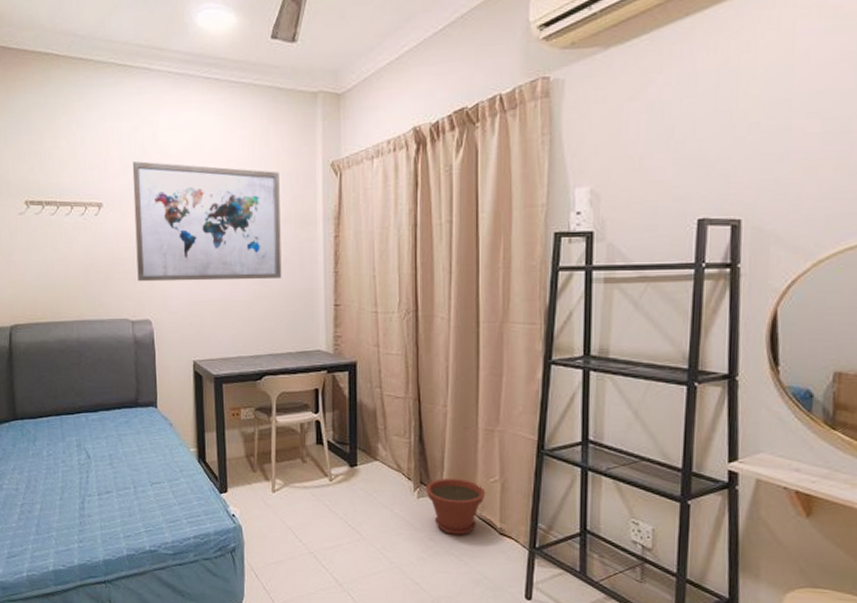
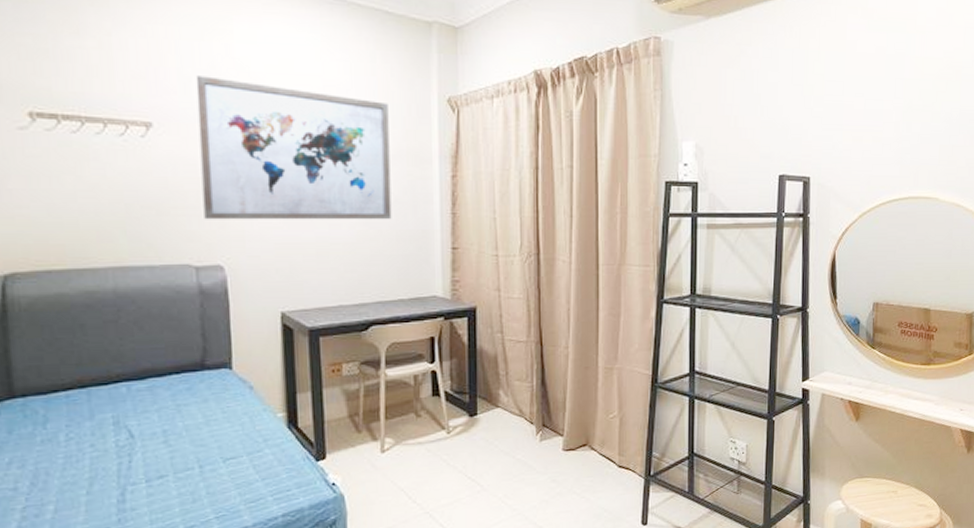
plant pot: present [425,478,486,535] -> none [547,418,606,474]

